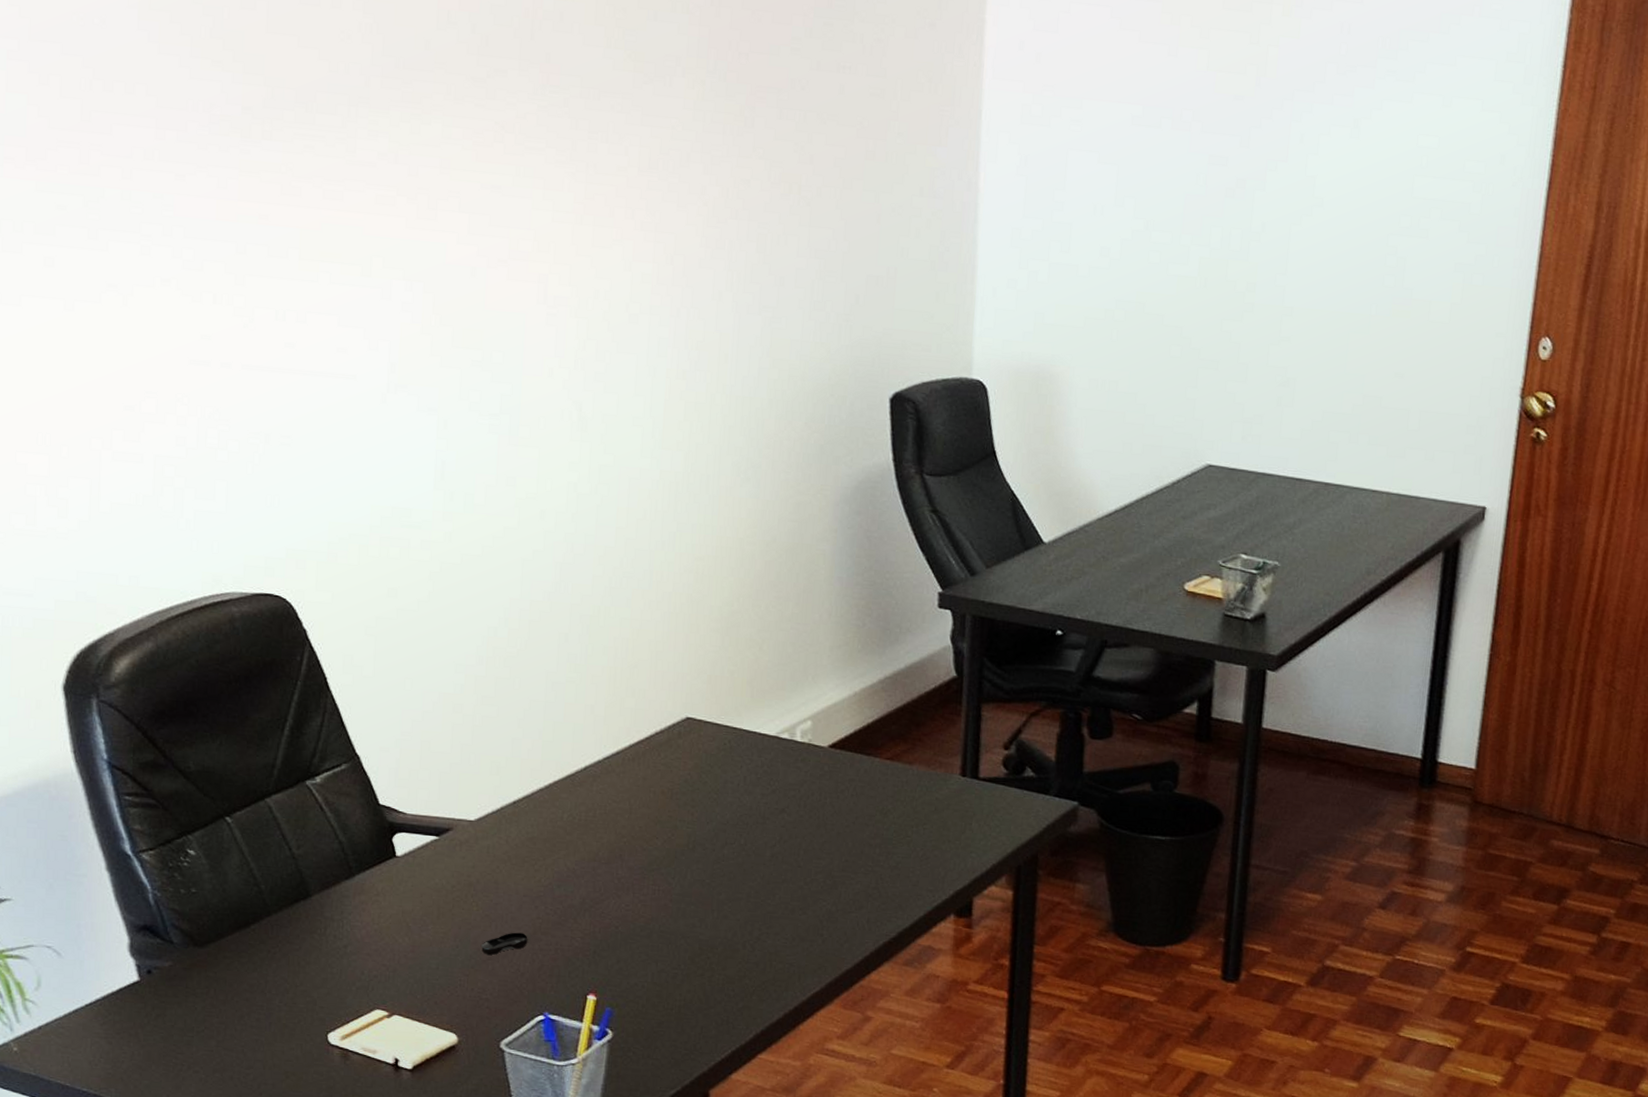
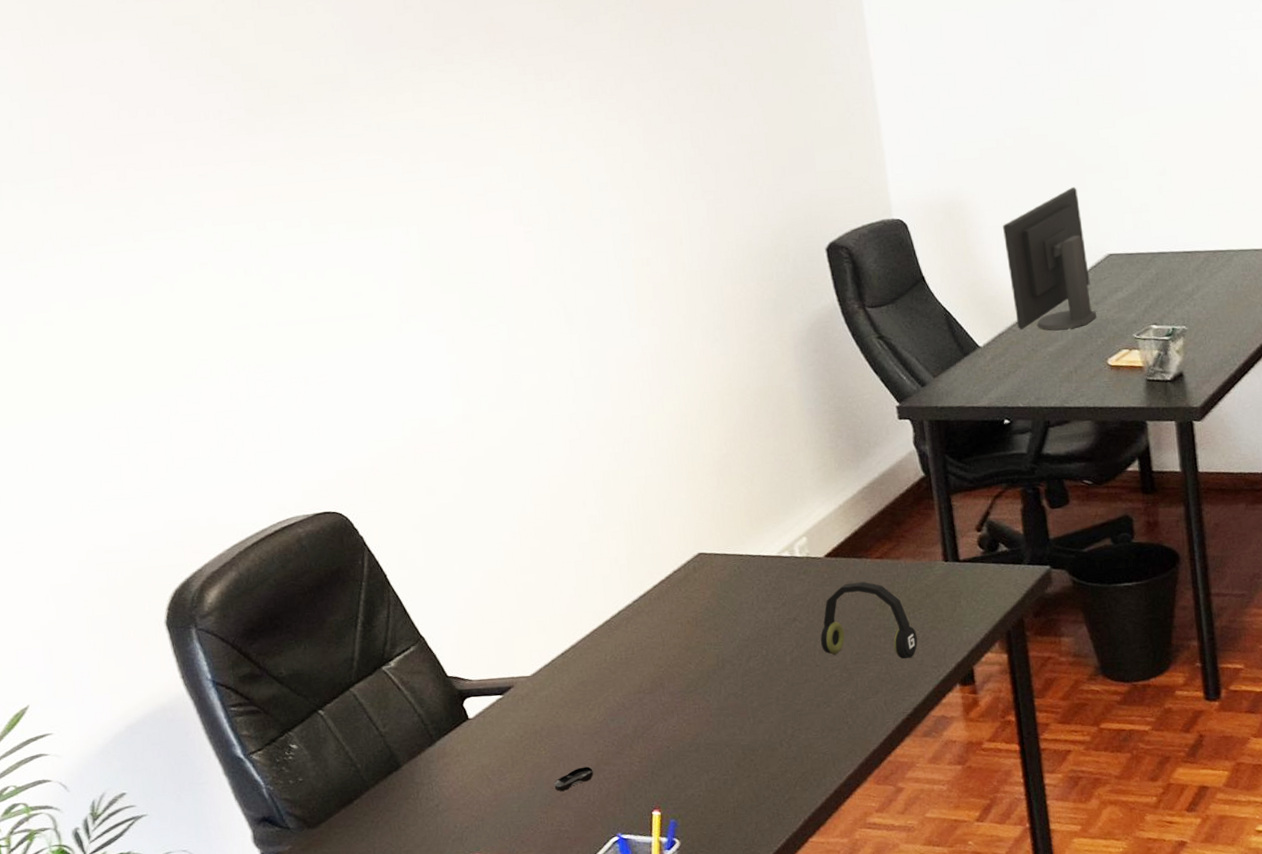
headphones: none [808,781,917,876] -> present [820,581,918,659]
computer monitor: none [1091,381,1186,541] -> present [1003,187,1097,330]

